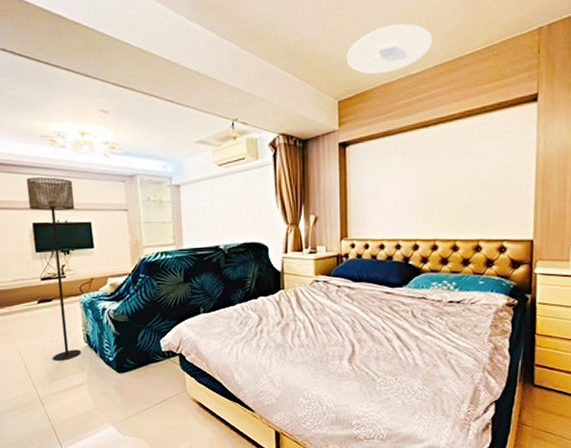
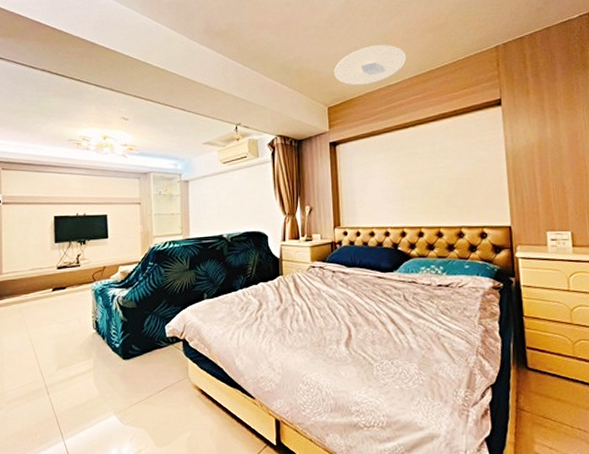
floor lamp: present [26,177,82,361] -> none [52,175,94,348]

